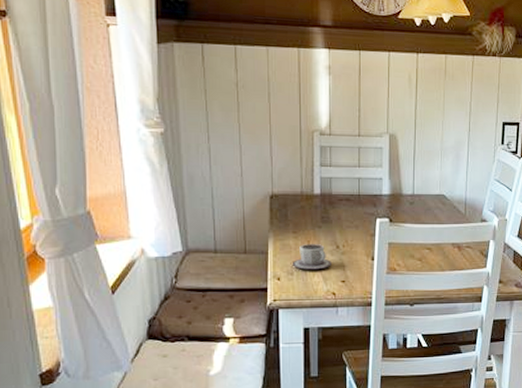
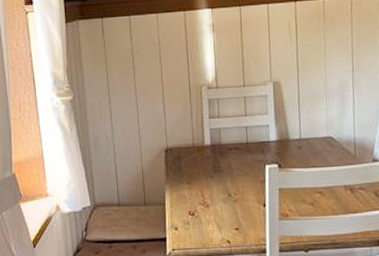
cup: present [293,243,331,270] -> none [188,192,225,219]

